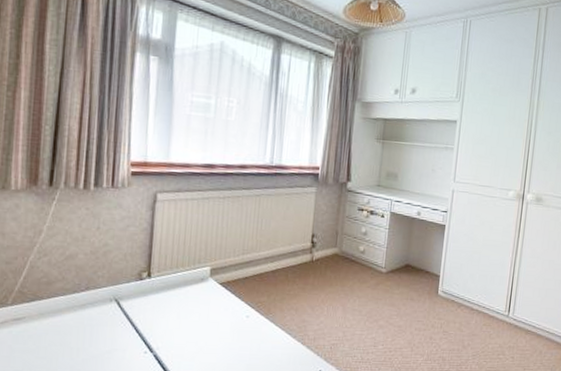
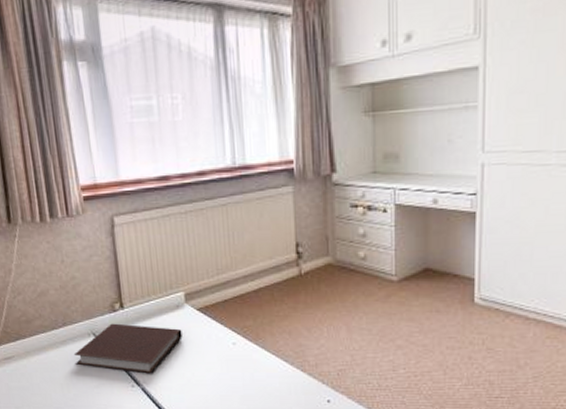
notebook: none [90,291,202,341] -> present [73,323,183,374]

